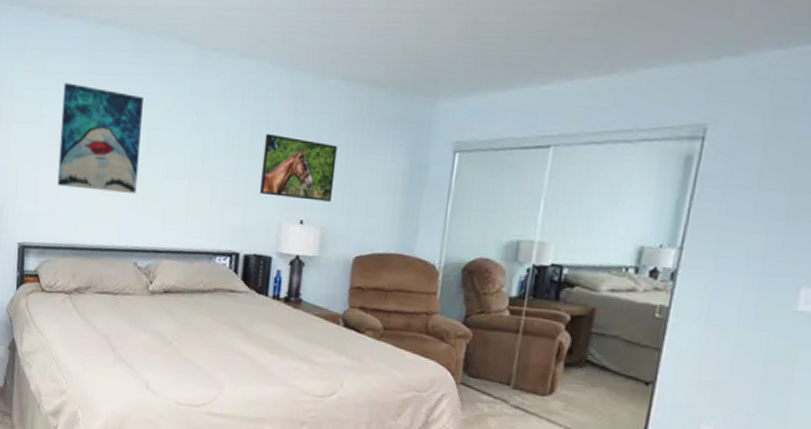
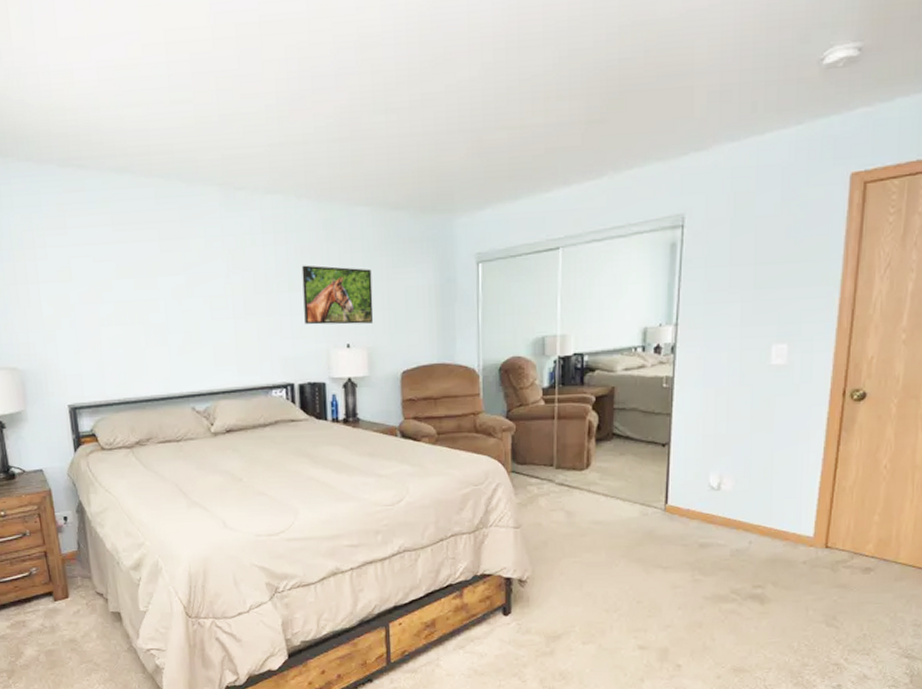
wall art: present [57,83,143,193] -> none [89,236,183,342]

